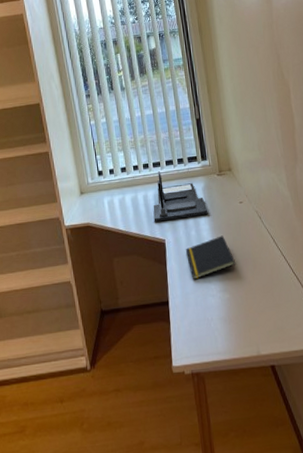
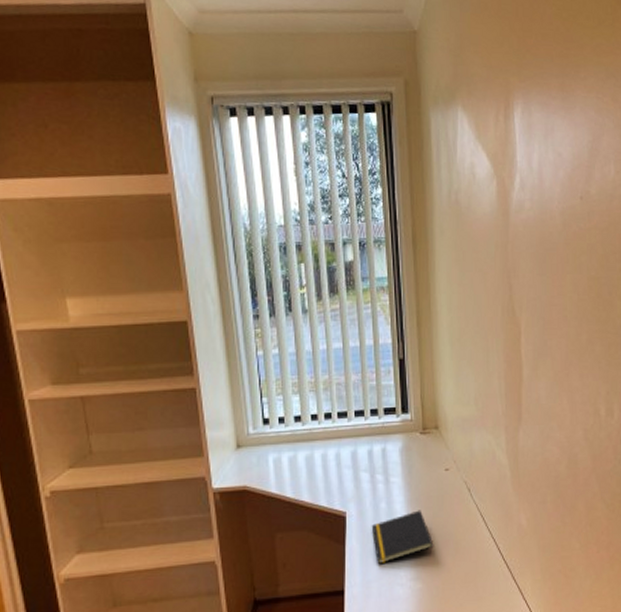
desk organizer: present [153,171,208,222] -> none [333,424,404,489]

